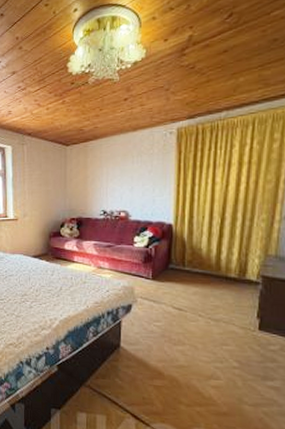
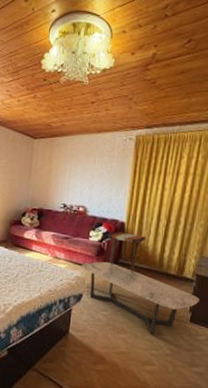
coffee table: none [127,269,268,346] -> present [81,261,199,335]
side table: none [154,235,198,278] -> present [108,232,146,272]

